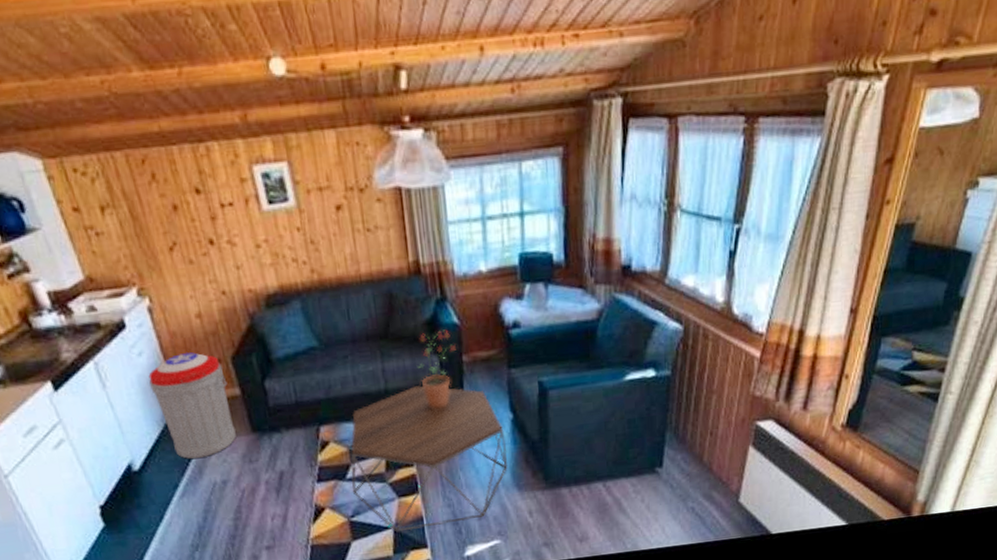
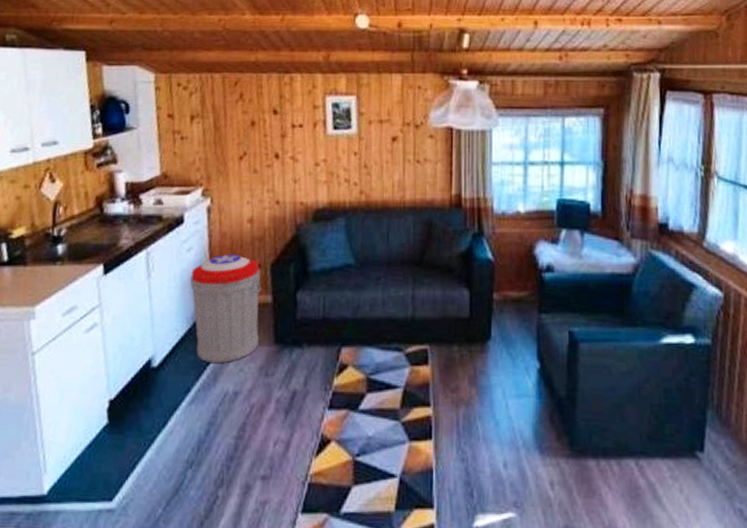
coffee table: present [350,385,507,532] -> none [362,318,530,484]
potted plant: present [416,329,456,408] -> none [446,264,488,345]

